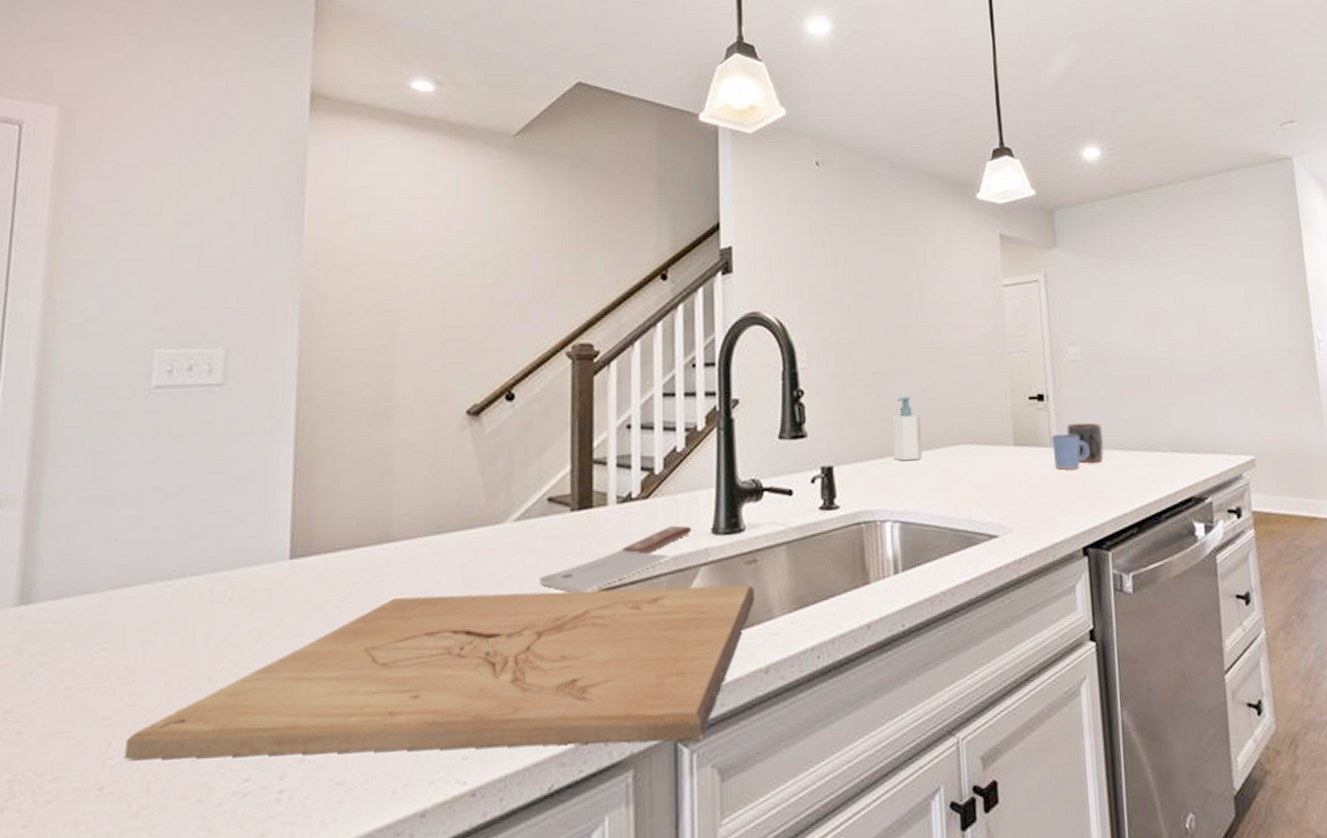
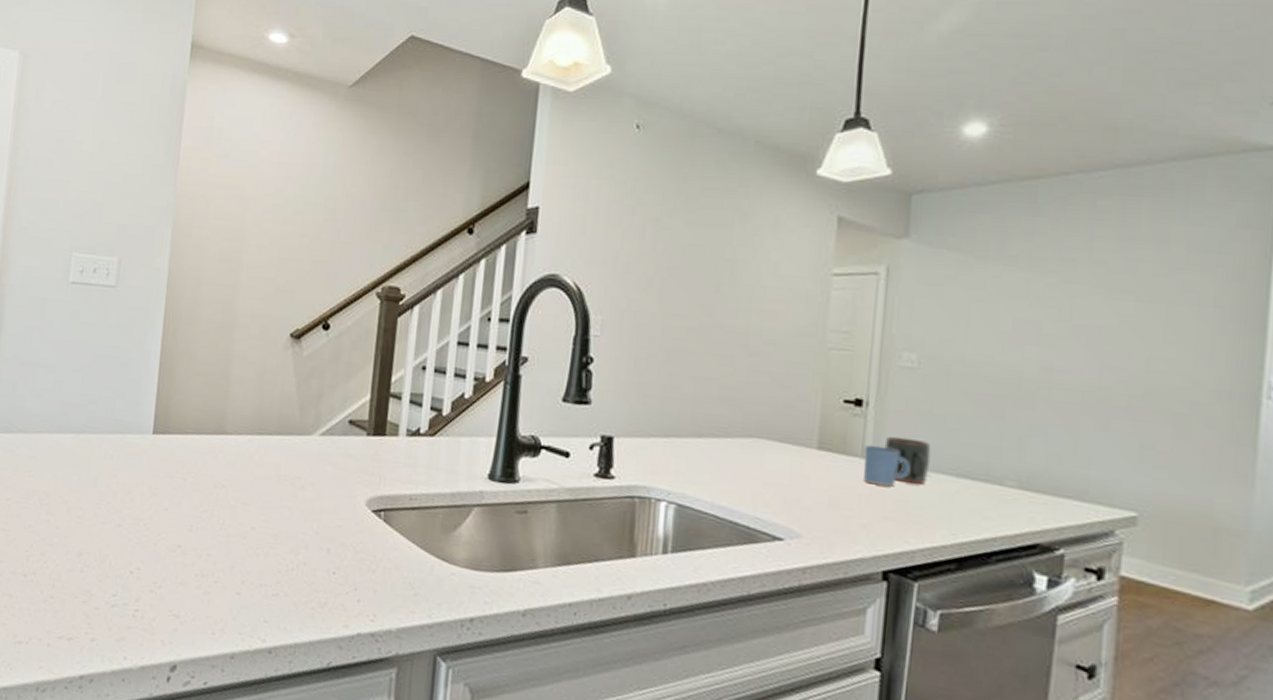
cutting board: present [123,585,755,760] -> none [39,480,522,660]
knife: present [539,525,692,593] -> none [335,464,471,509]
soap bottle: present [891,396,923,461] -> none [678,379,715,447]

